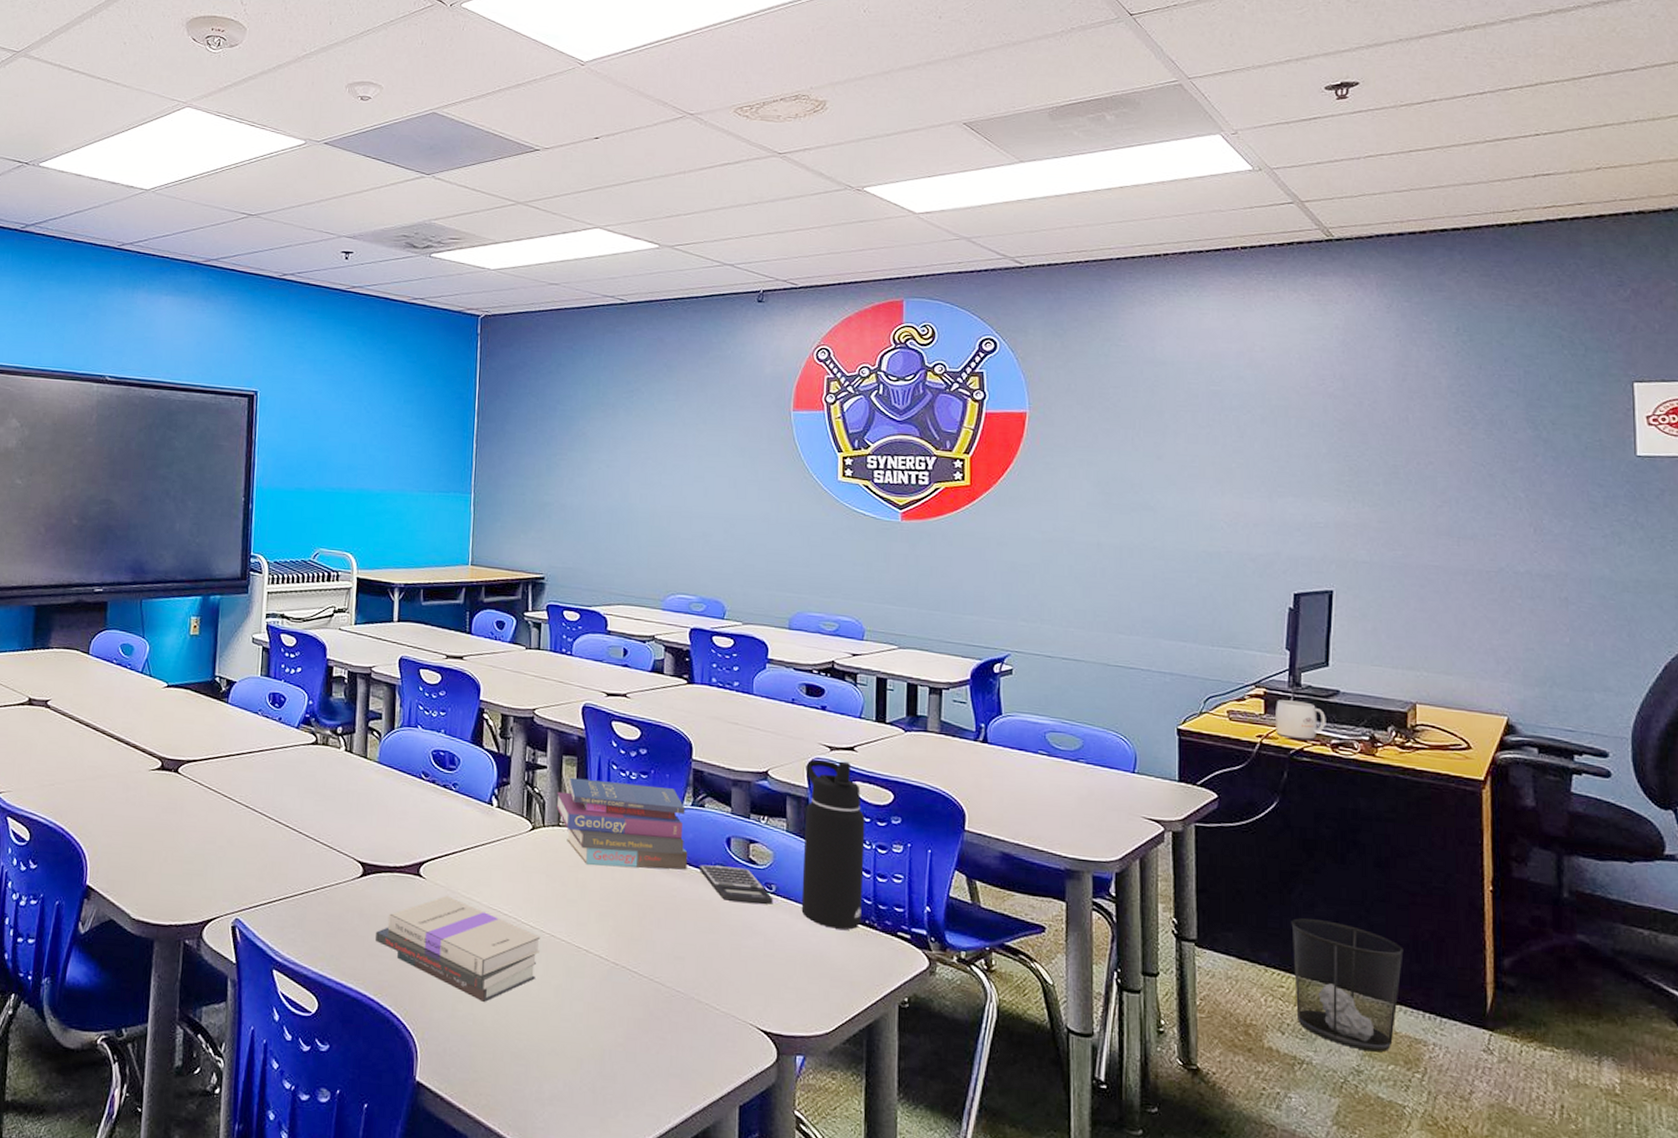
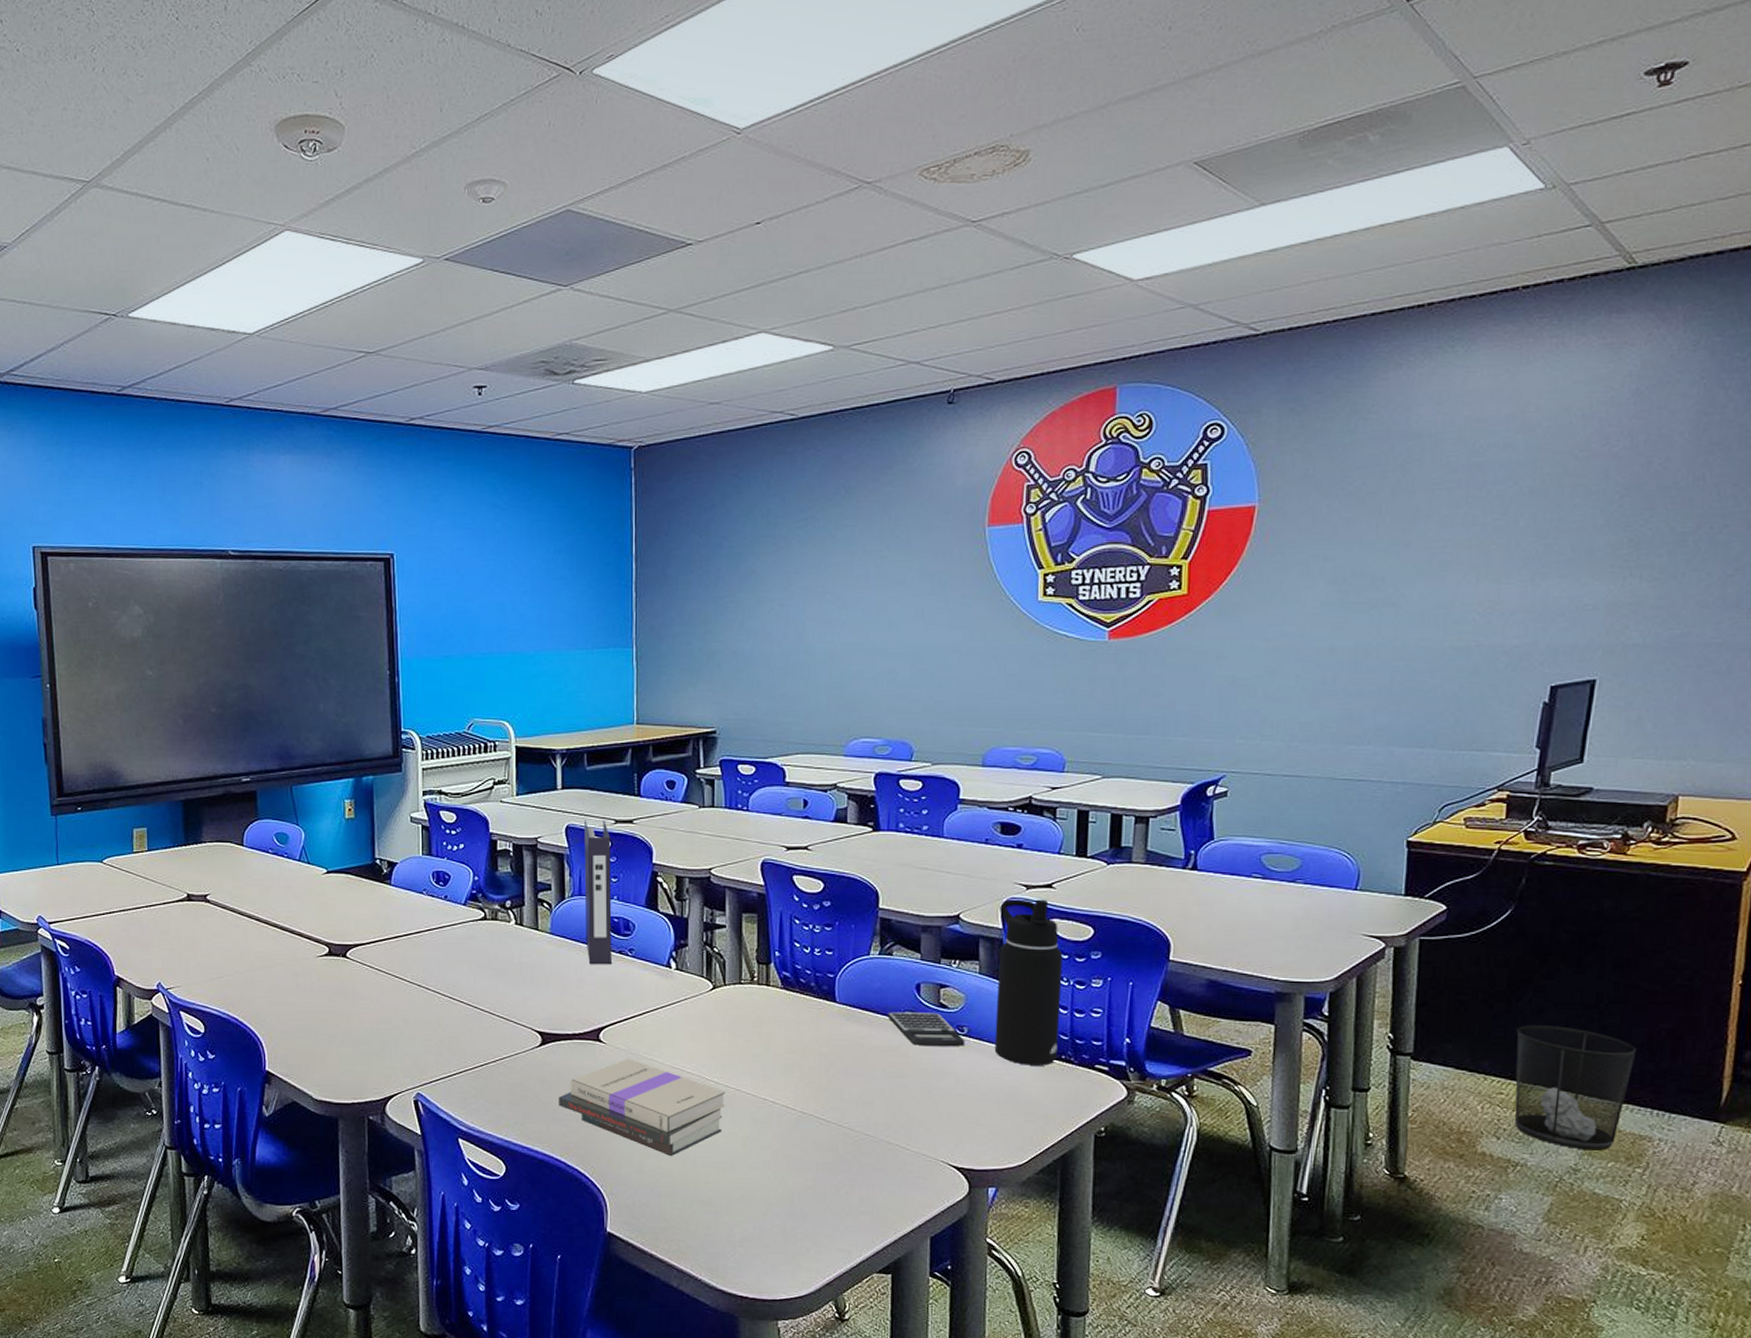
binder: none [412,653,442,799] -> present [584,820,612,965]
books: present [556,777,688,870] -> none [737,935,876,1021]
mug: present [1276,700,1326,742] -> none [1517,802,1575,844]

